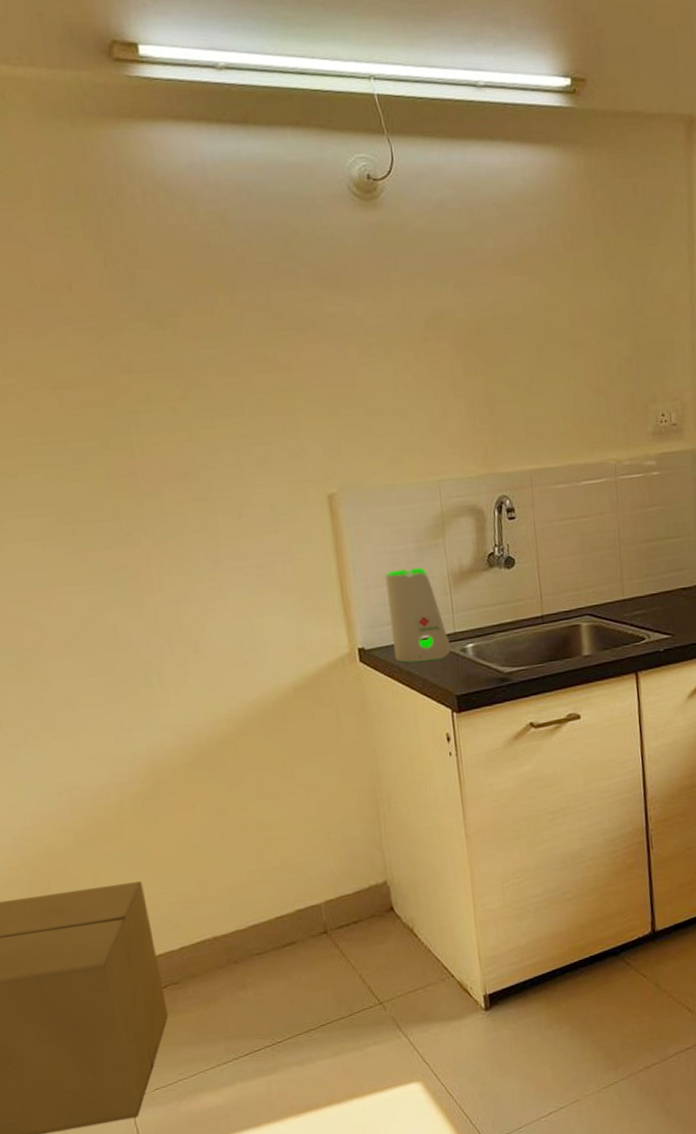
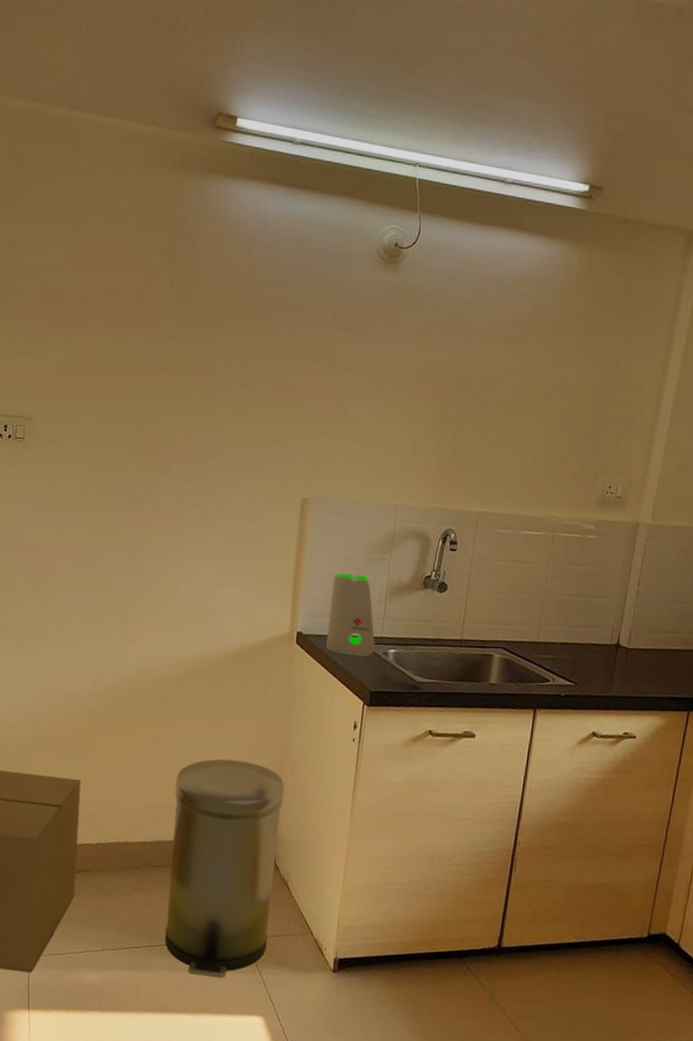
pedal bin: none [257,808,407,1062] -> present [164,759,285,979]

